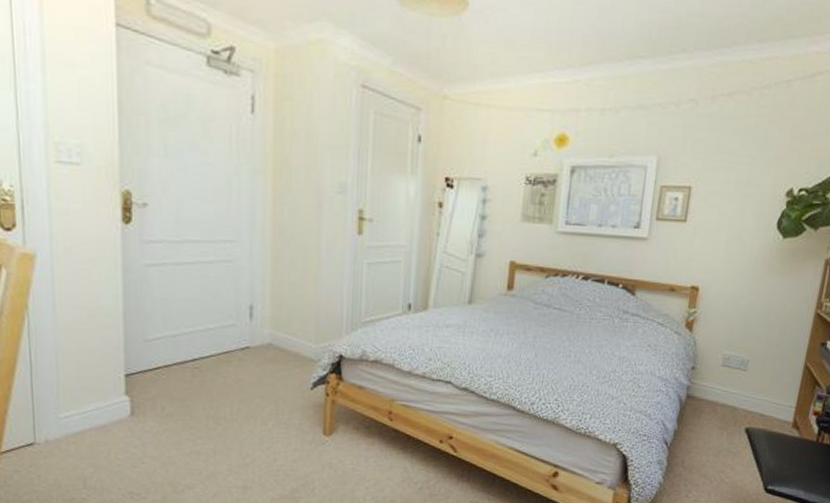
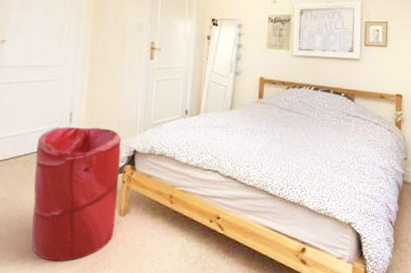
laundry hamper: none [208,324,322,488] -> present [31,126,121,262]

